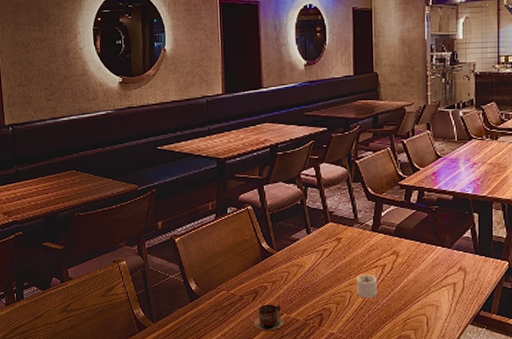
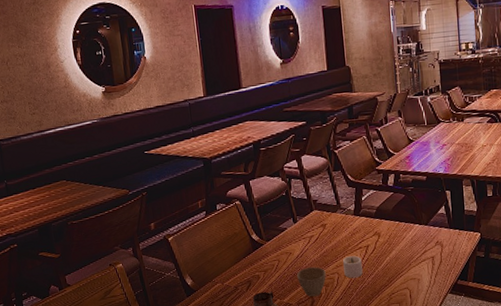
cup: none [307,282,338,315] -> present [297,266,326,297]

